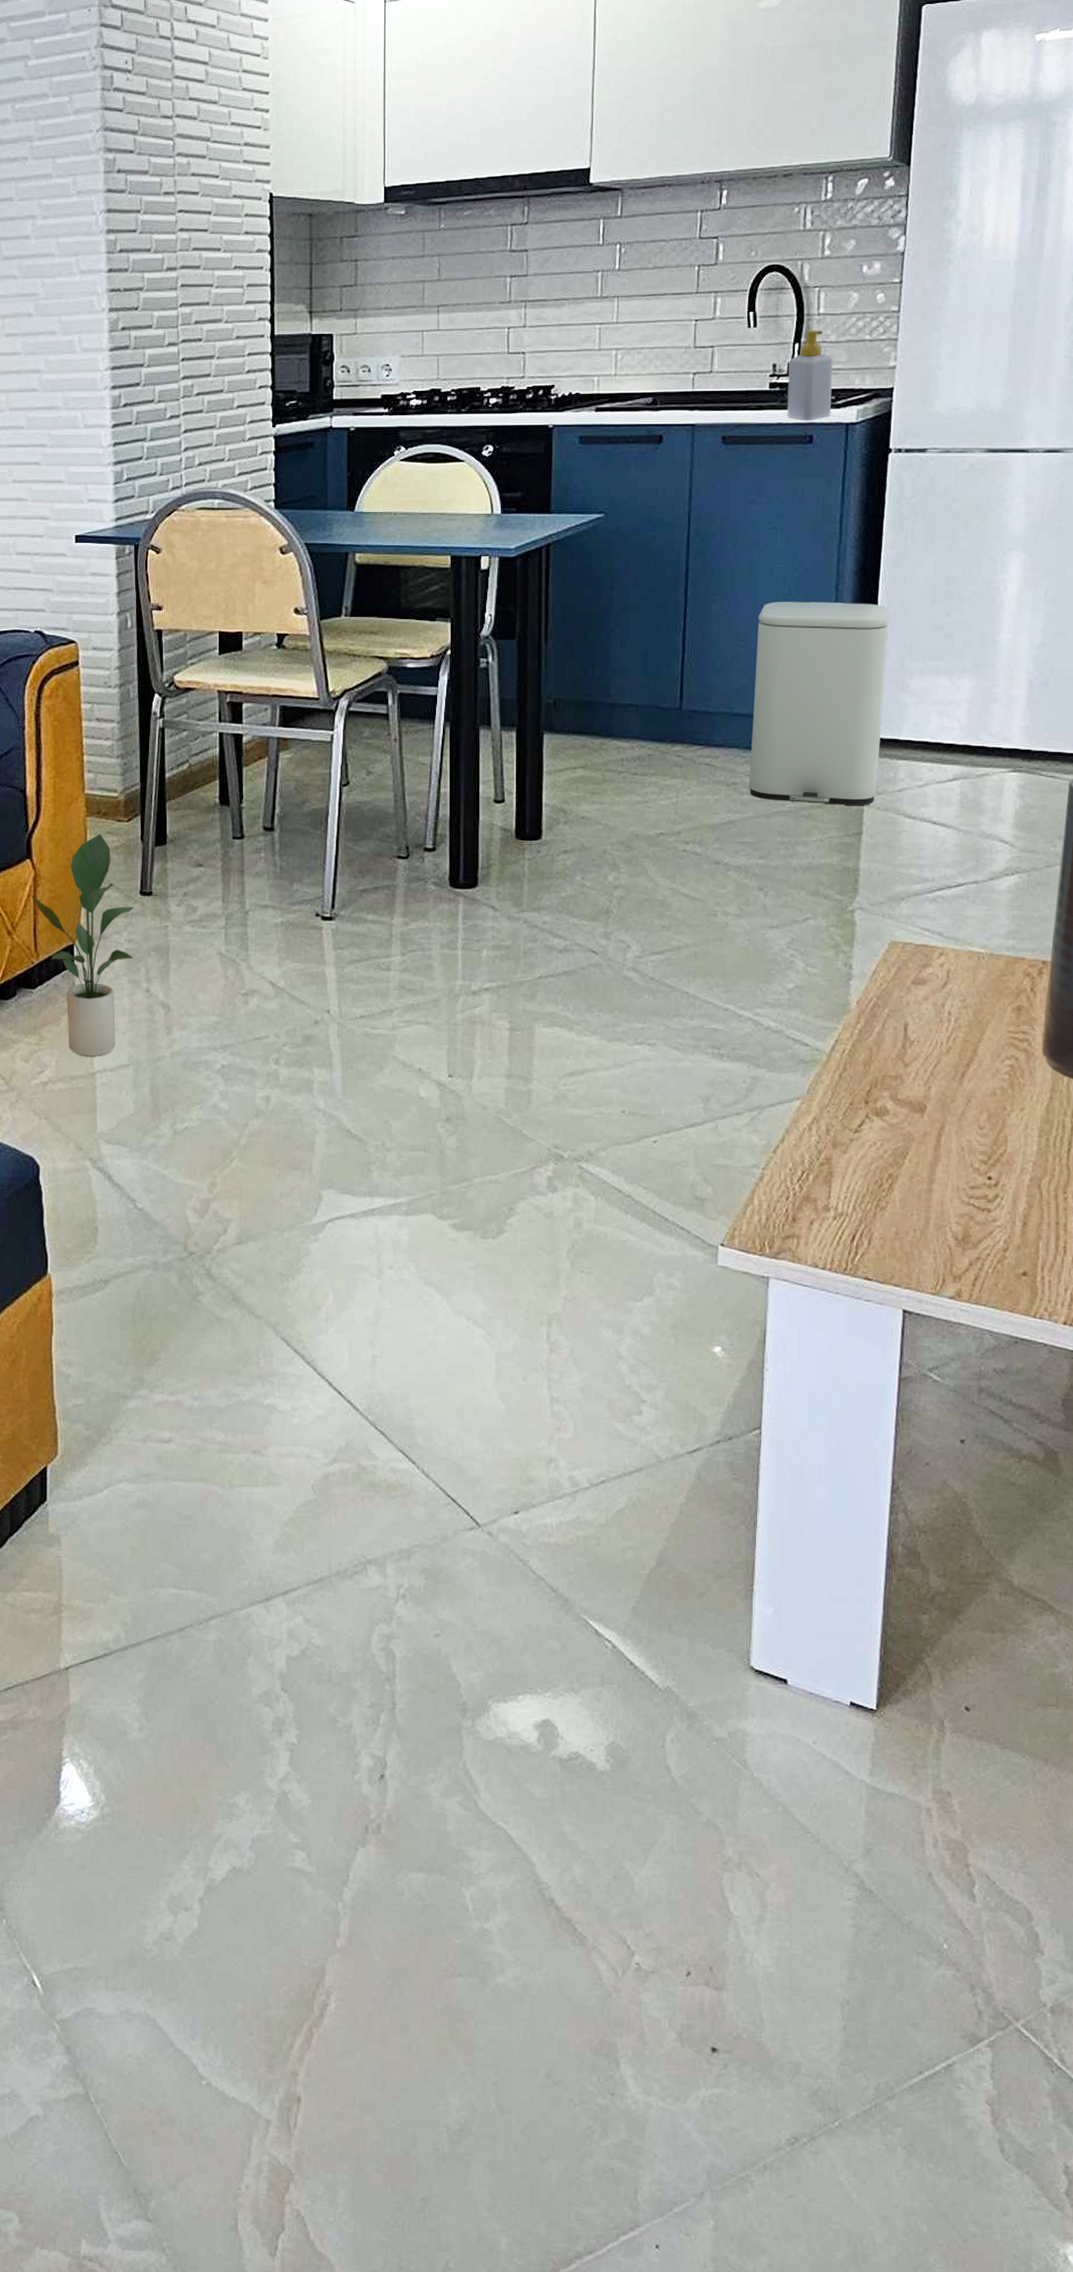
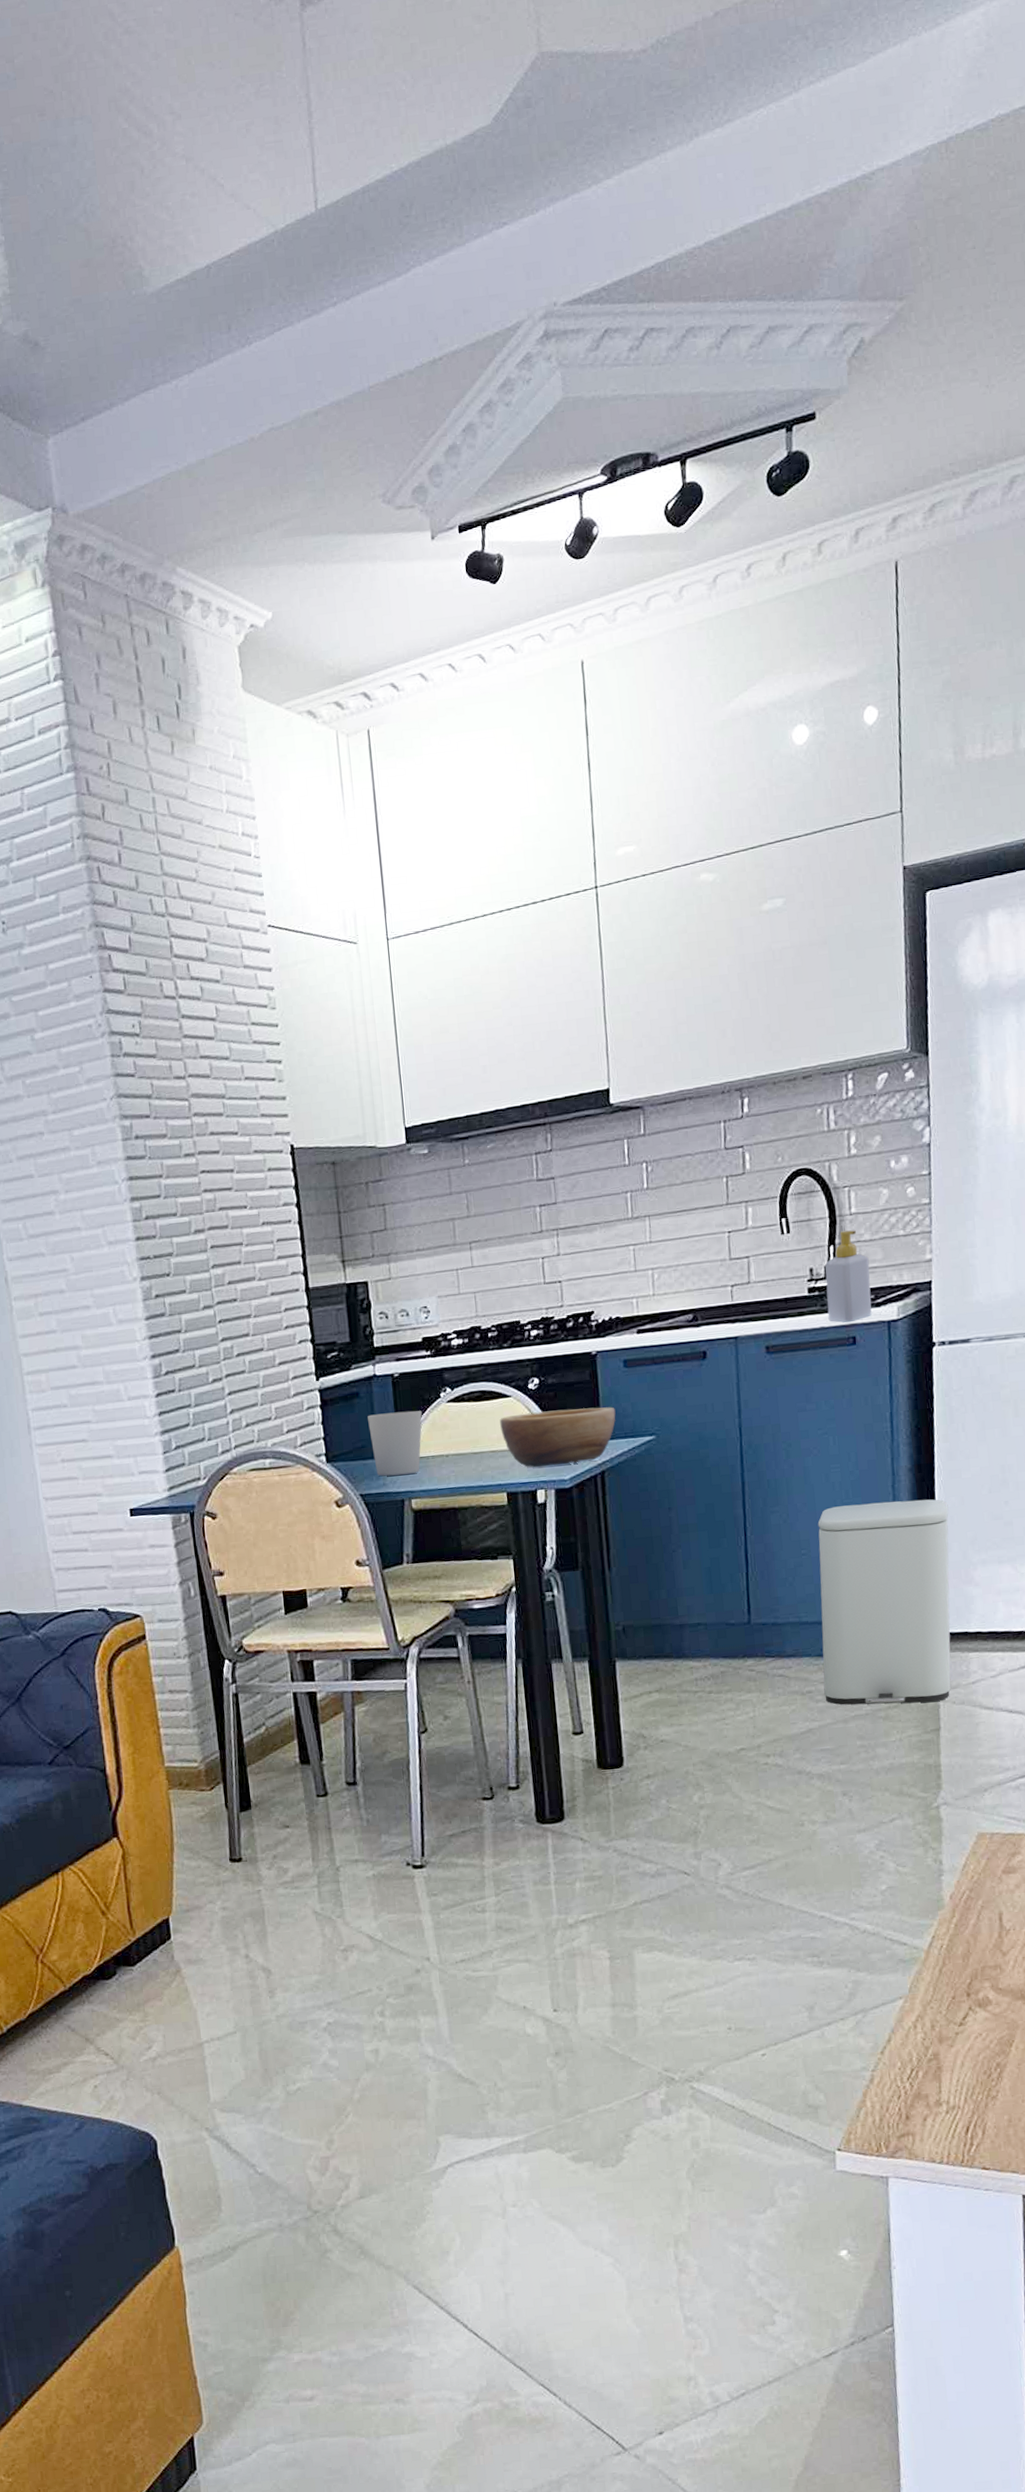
potted plant: present [29,833,135,1057] -> none [119,1805,230,2028]
dixie cup: none [320,465,374,528] -> present [368,1411,422,1477]
bowl: none [451,479,567,533] -> present [500,1407,616,1467]

